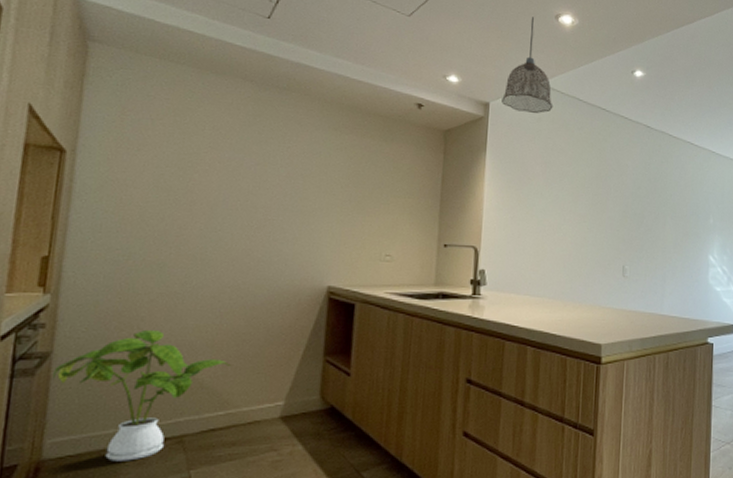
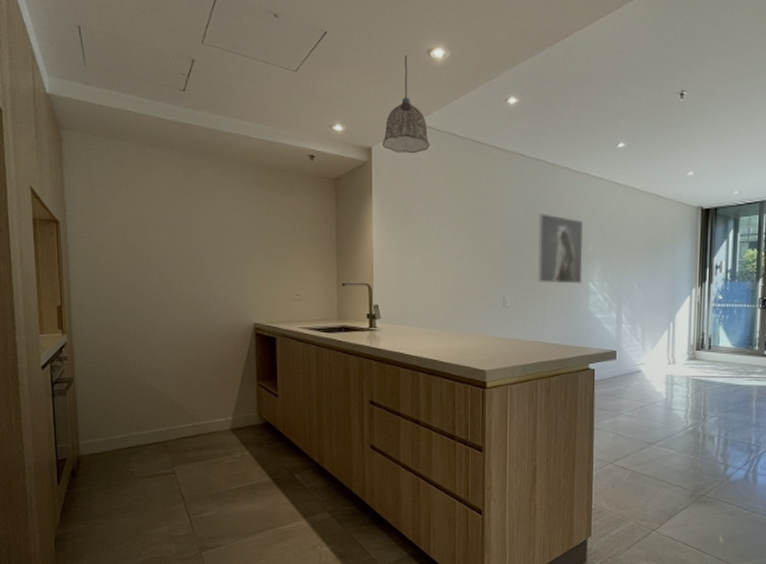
house plant: present [53,330,231,461] -> none [77,361,191,459]
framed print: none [659,184,704,256] -> present [538,214,583,284]

